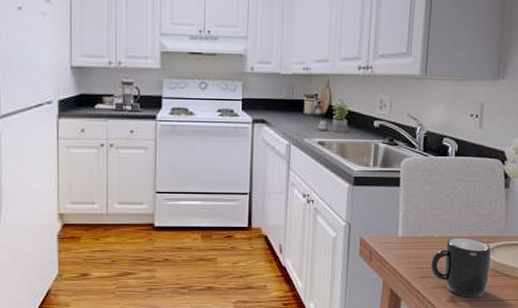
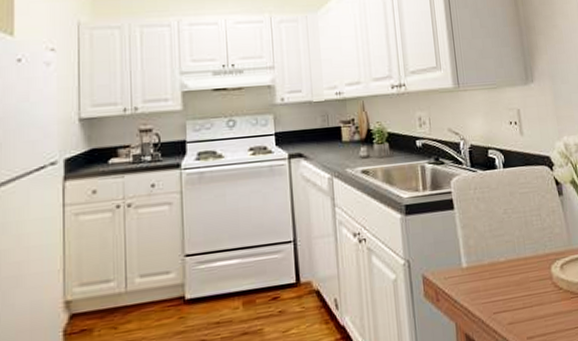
mug: present [431,236,492,299] -> none [502,257,567,330]

